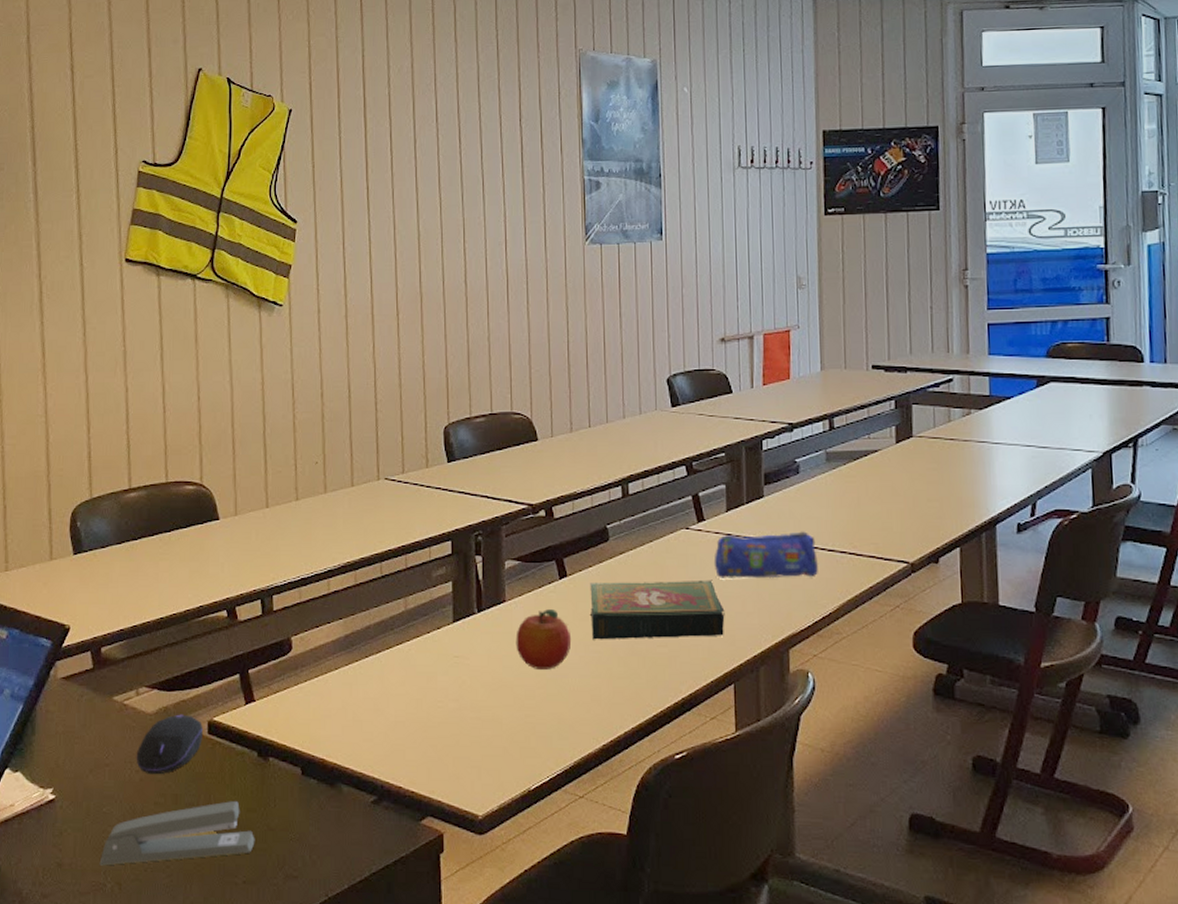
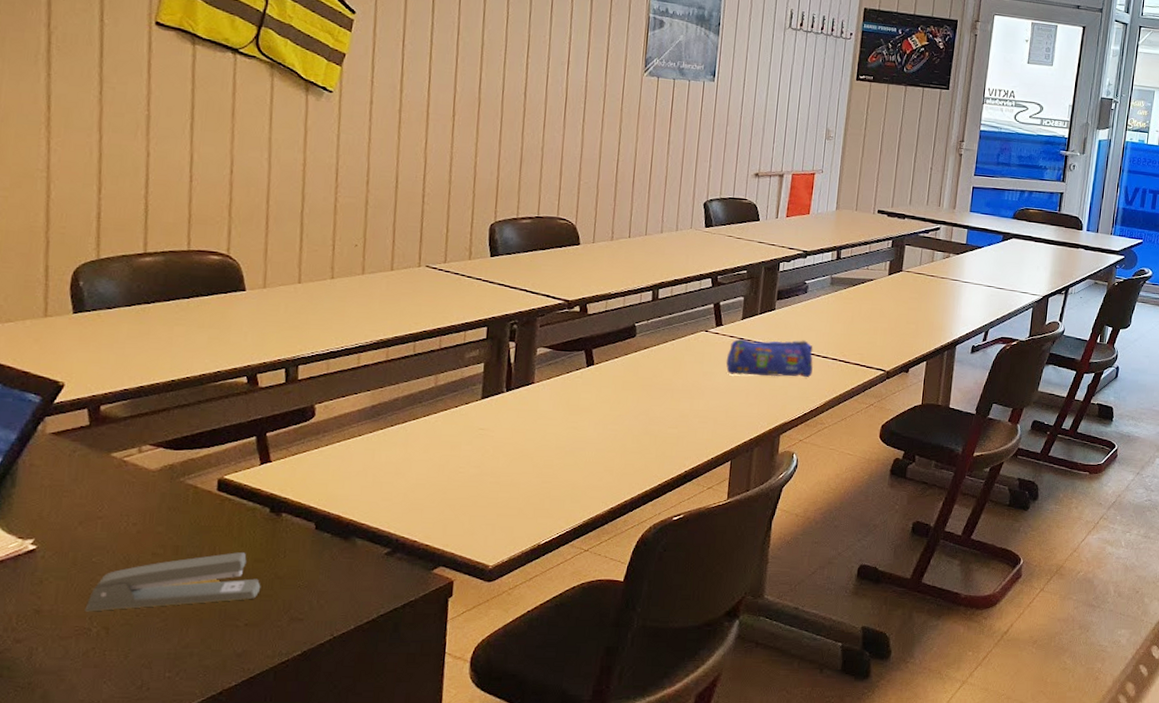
computer mouse: present [136,714,204,775] -> none [134,472,213,528]
fruit: present [516,609,572,669] -> none [539,392,592,443]
book: present [590,581,725,640] -> none [611,372,730,422]

